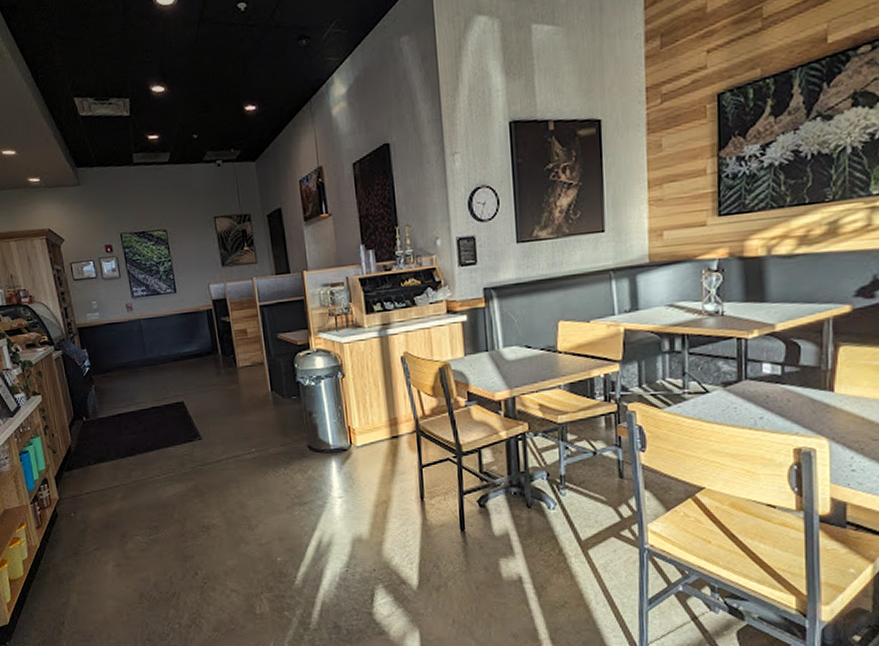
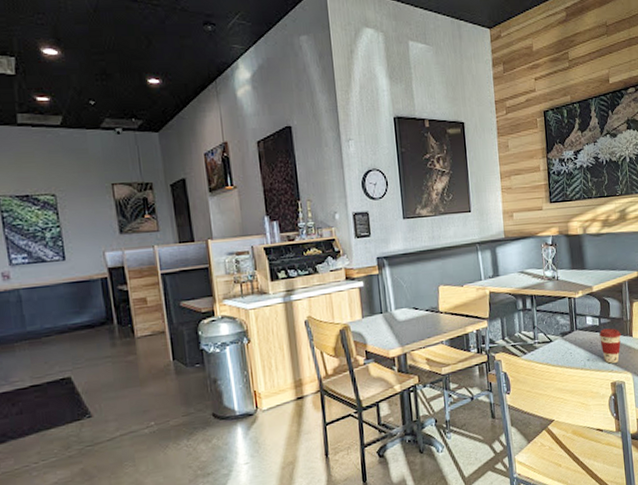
coffee cup: none [781,379,816,425] -> present [599,328,621,364]

